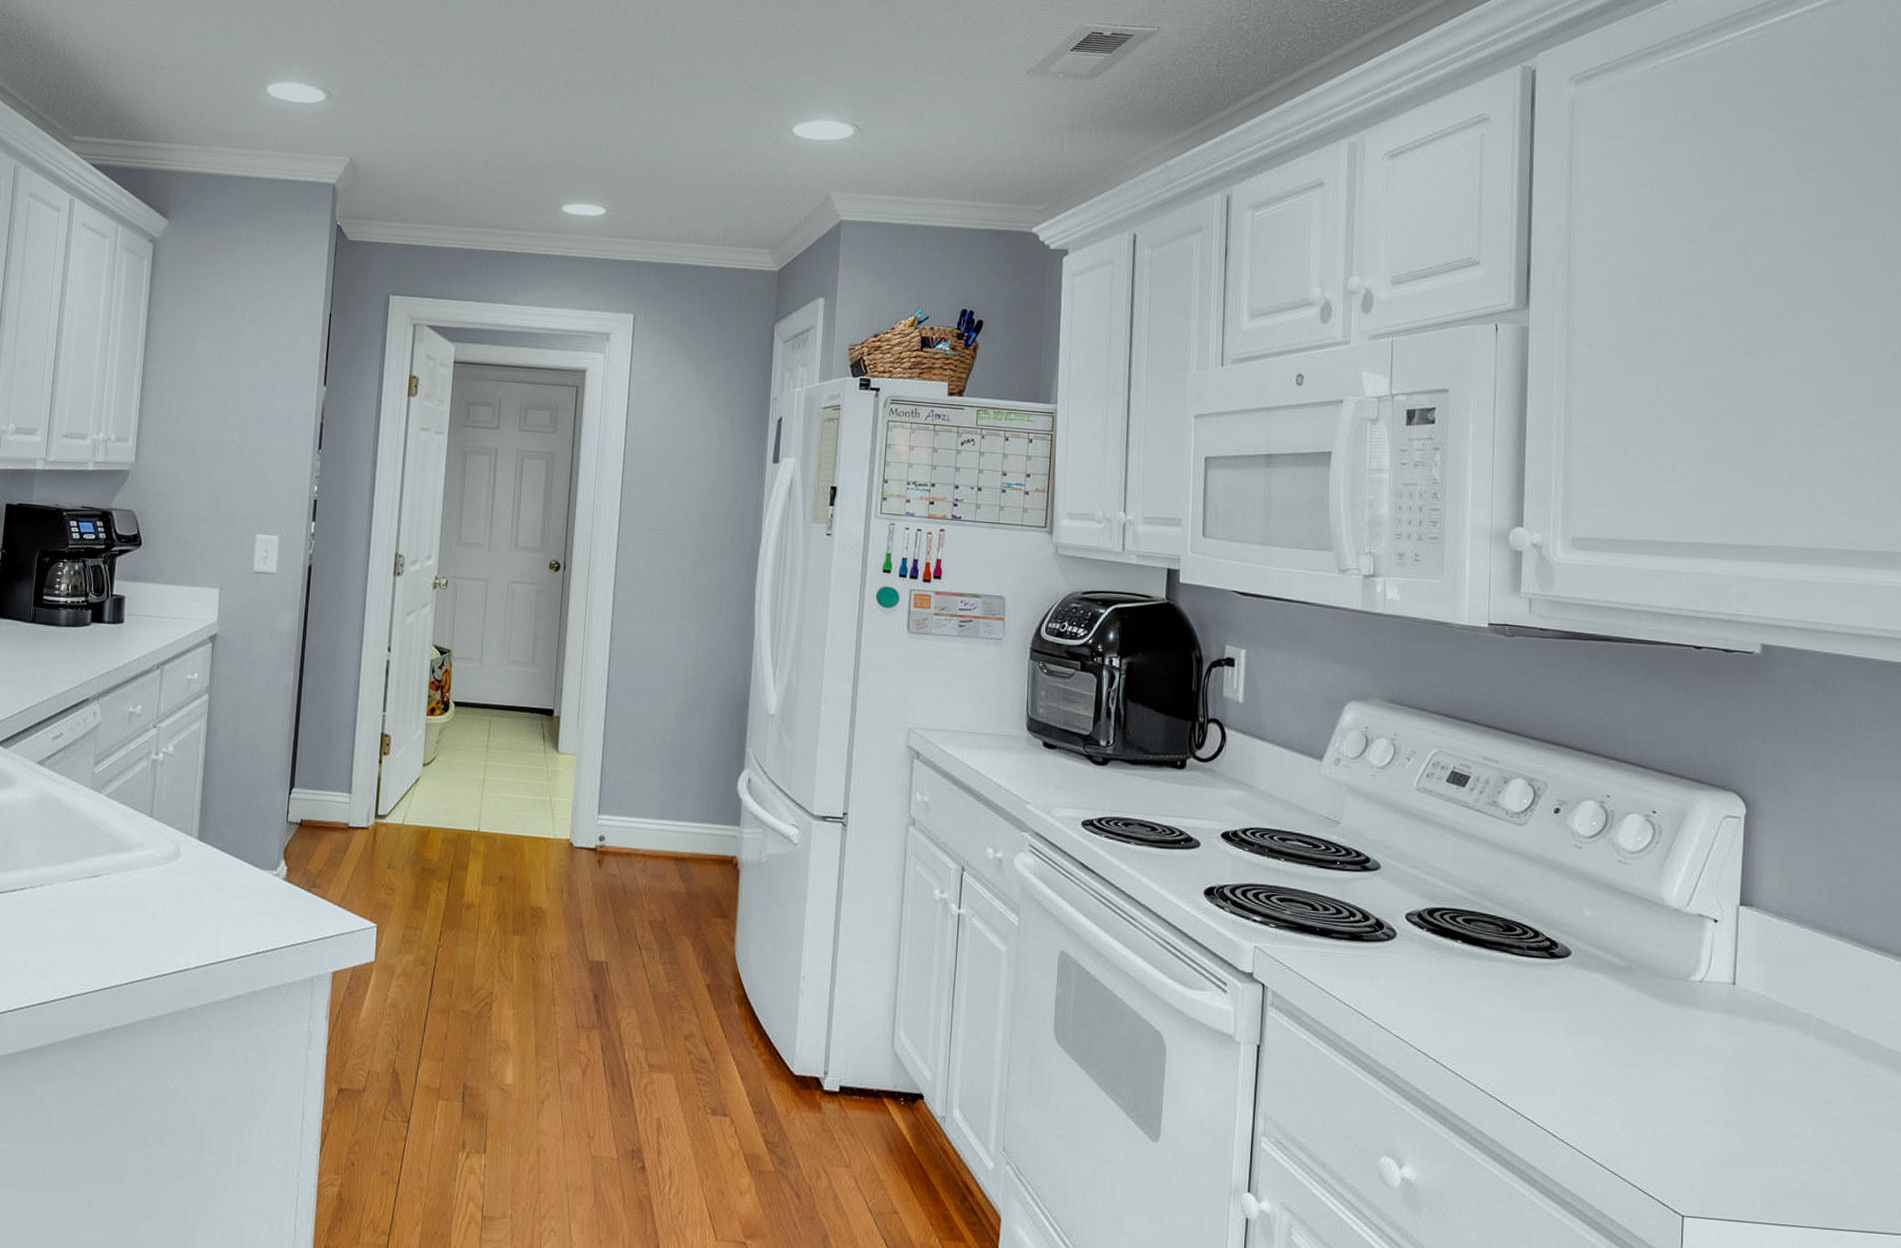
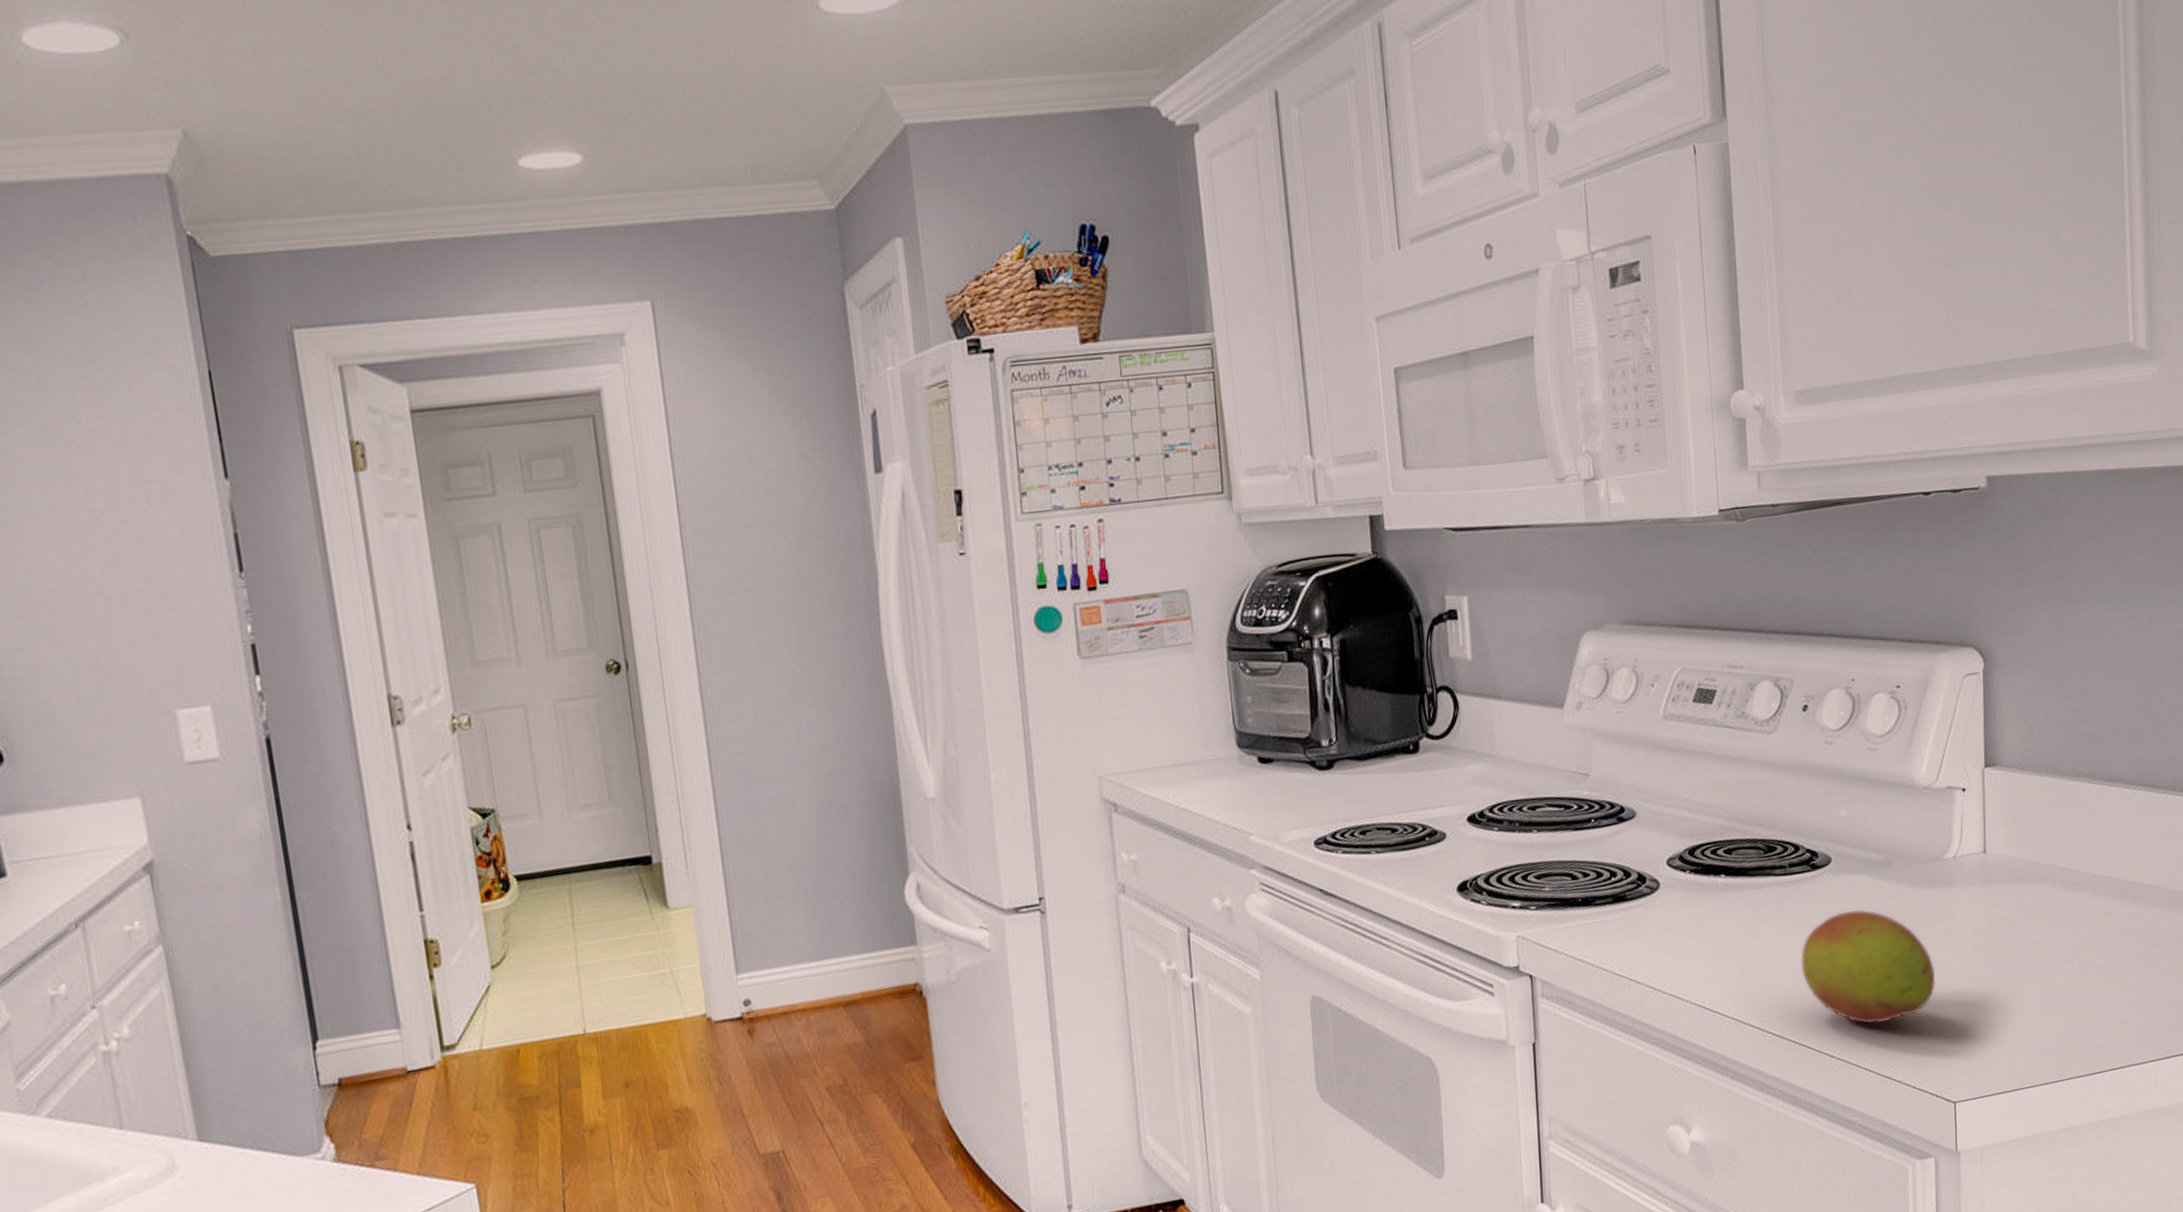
fruit: none [1530,1003,1672,1119] -> present [1801,909,1936,1025]

